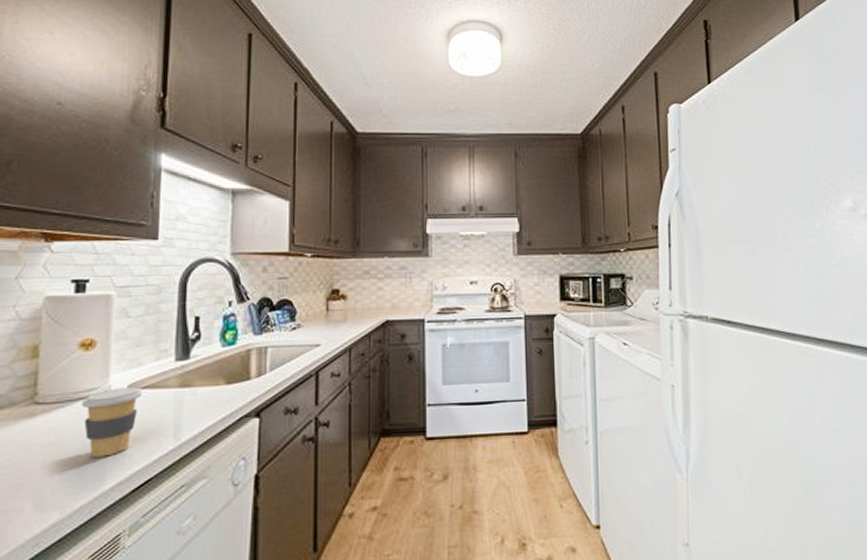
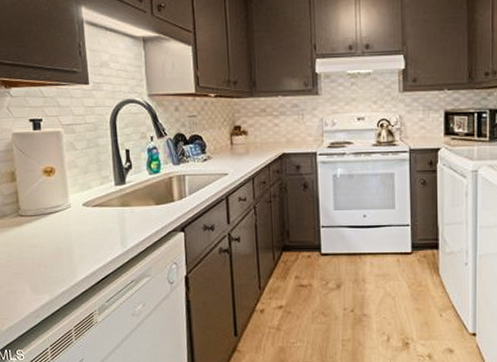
coffee cup: present [82,387,143,458] -> none [52,206,94,257]

